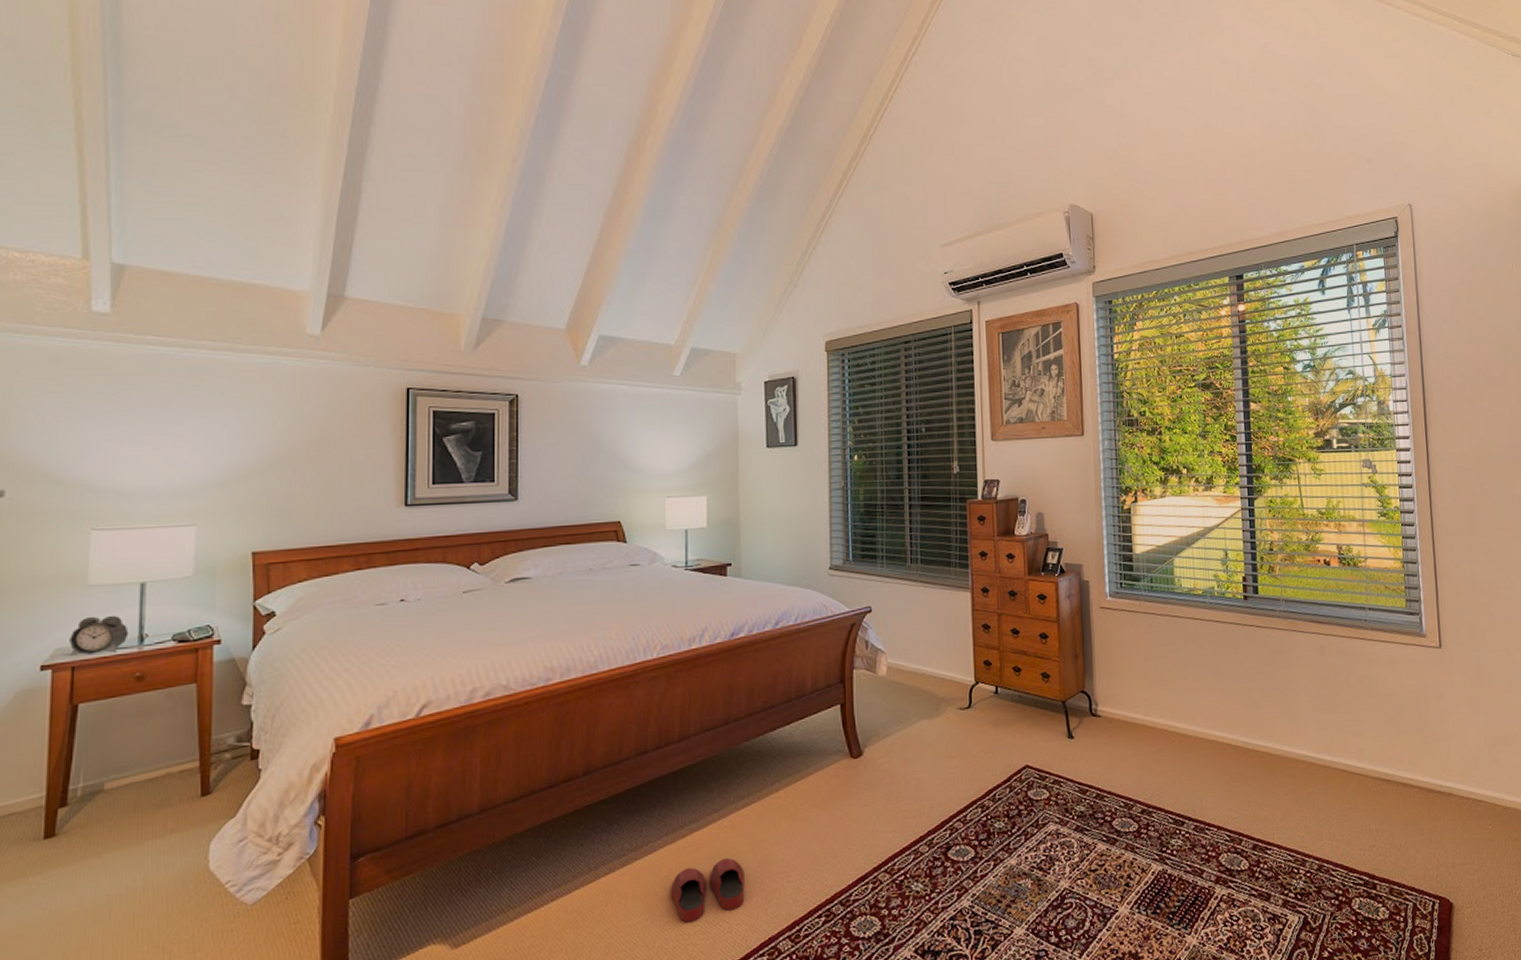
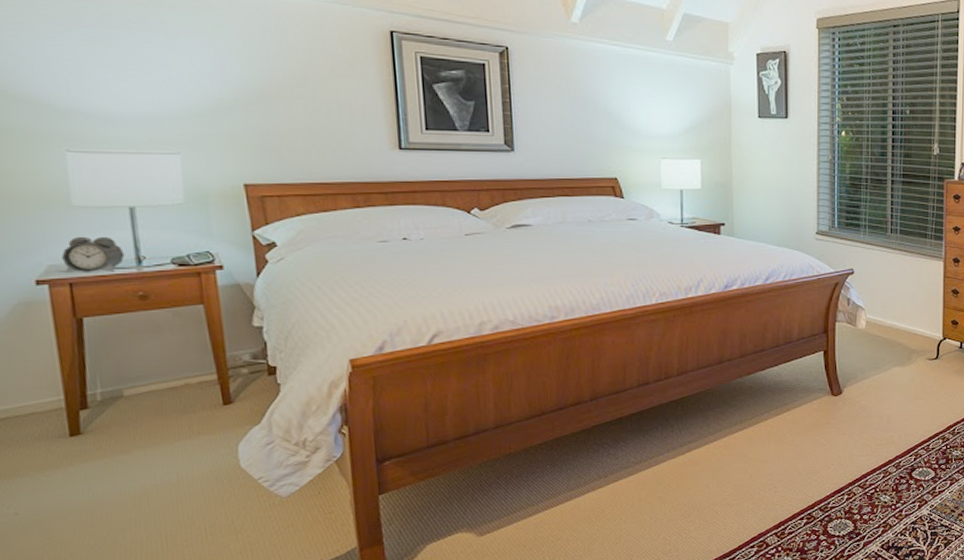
slippers: present [671,857,745,923] -> none [673,471,738,521]

